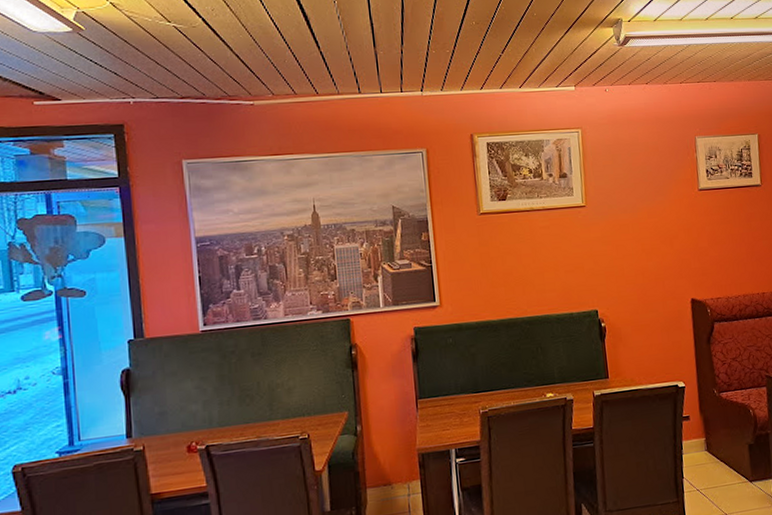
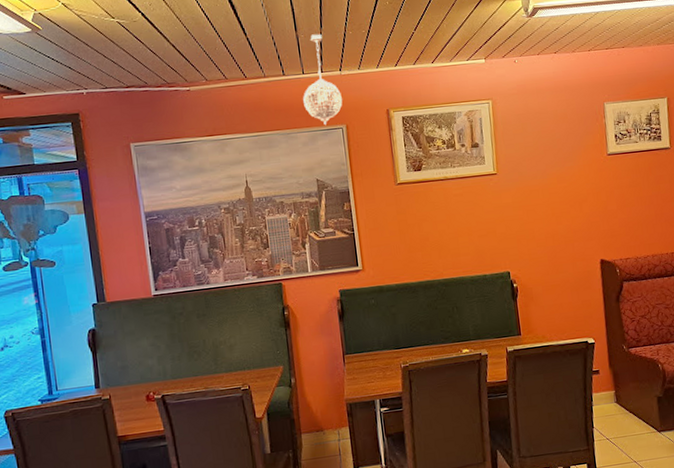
pendant light: none [380,51,423,149] -> present [303,34,343,126]

